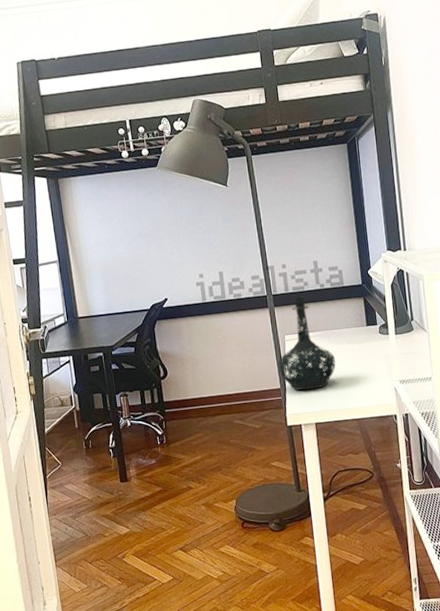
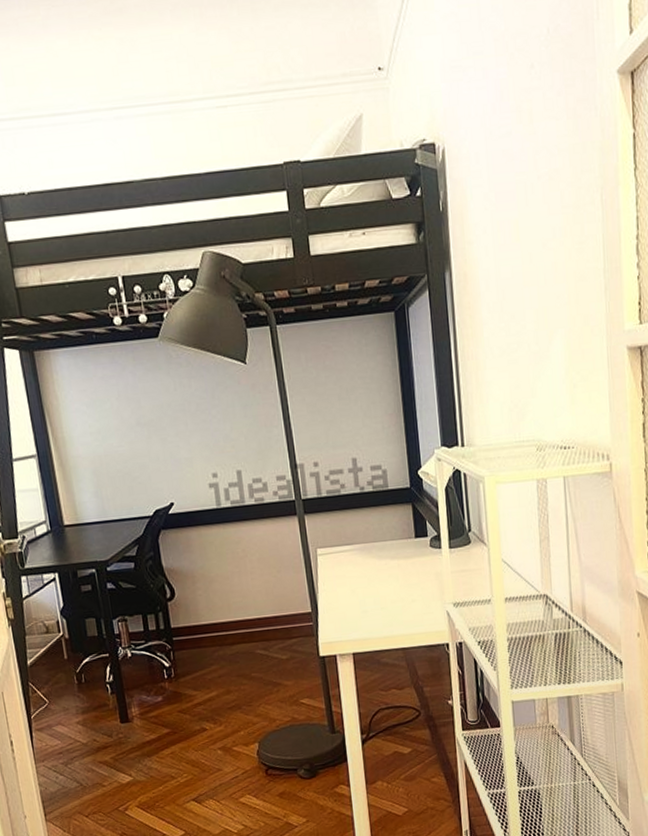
bottle: present [278,296,336,391] -> none [308,501,378,615]

